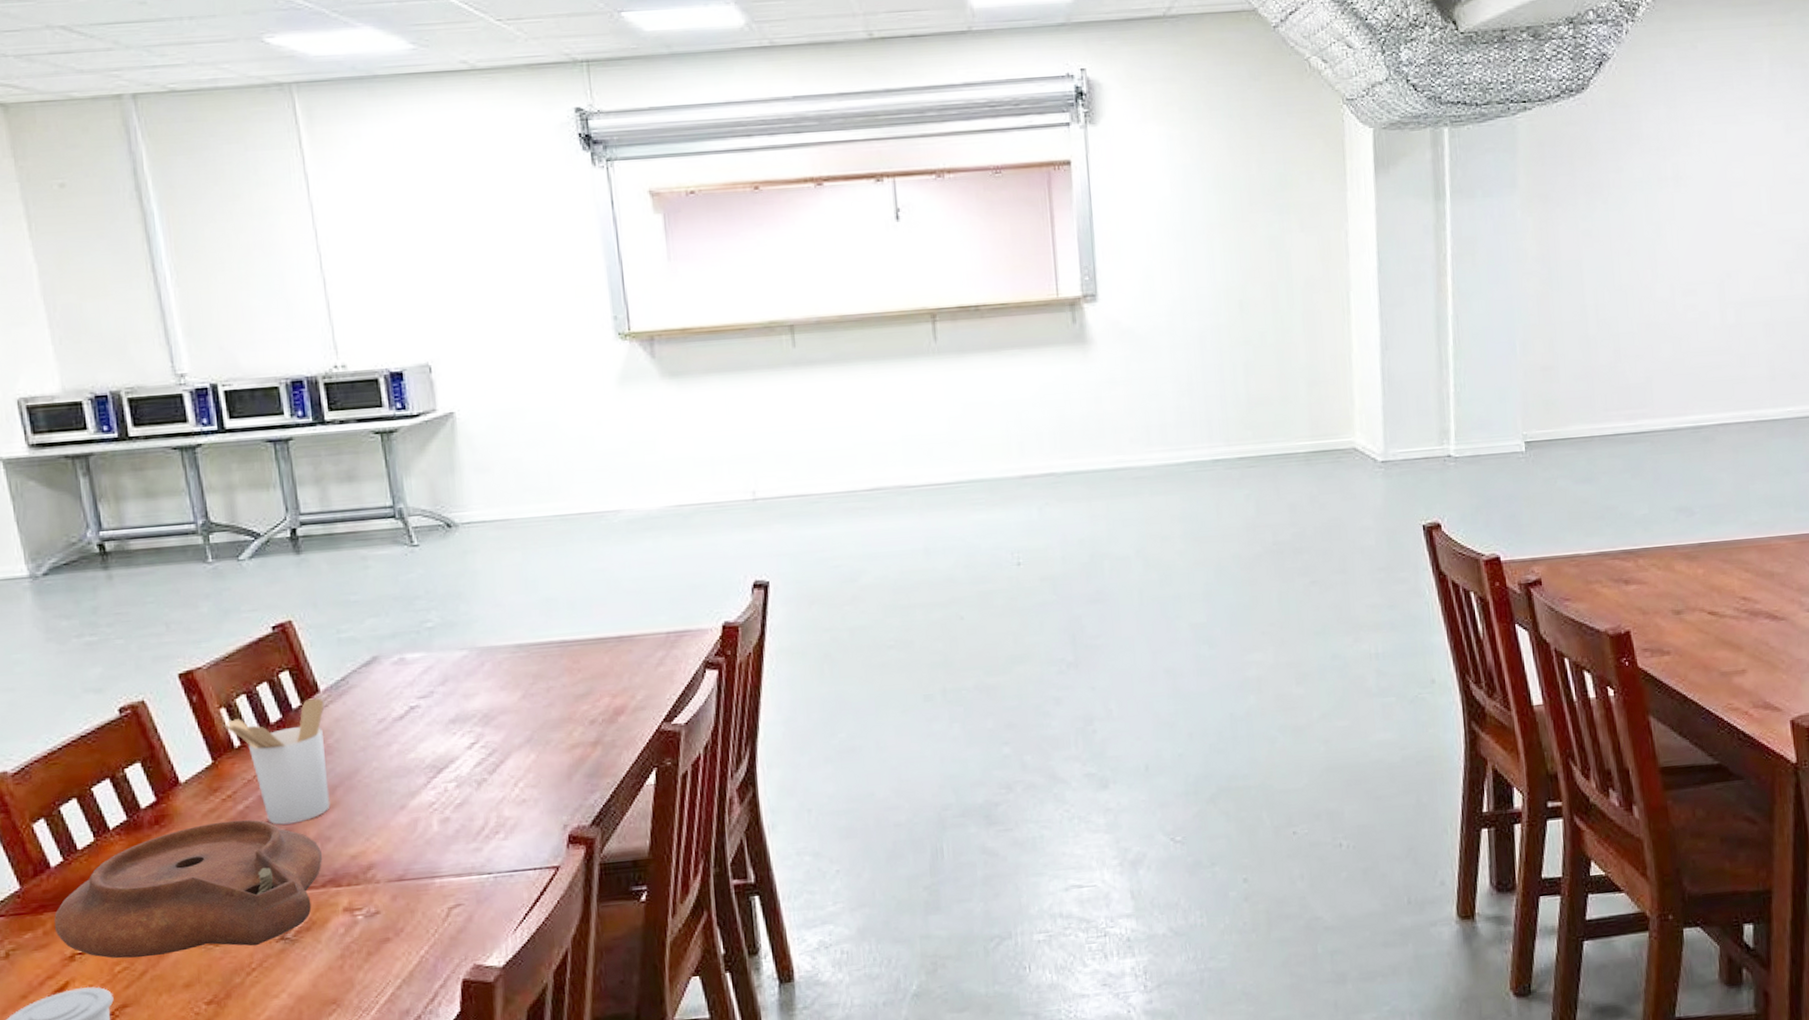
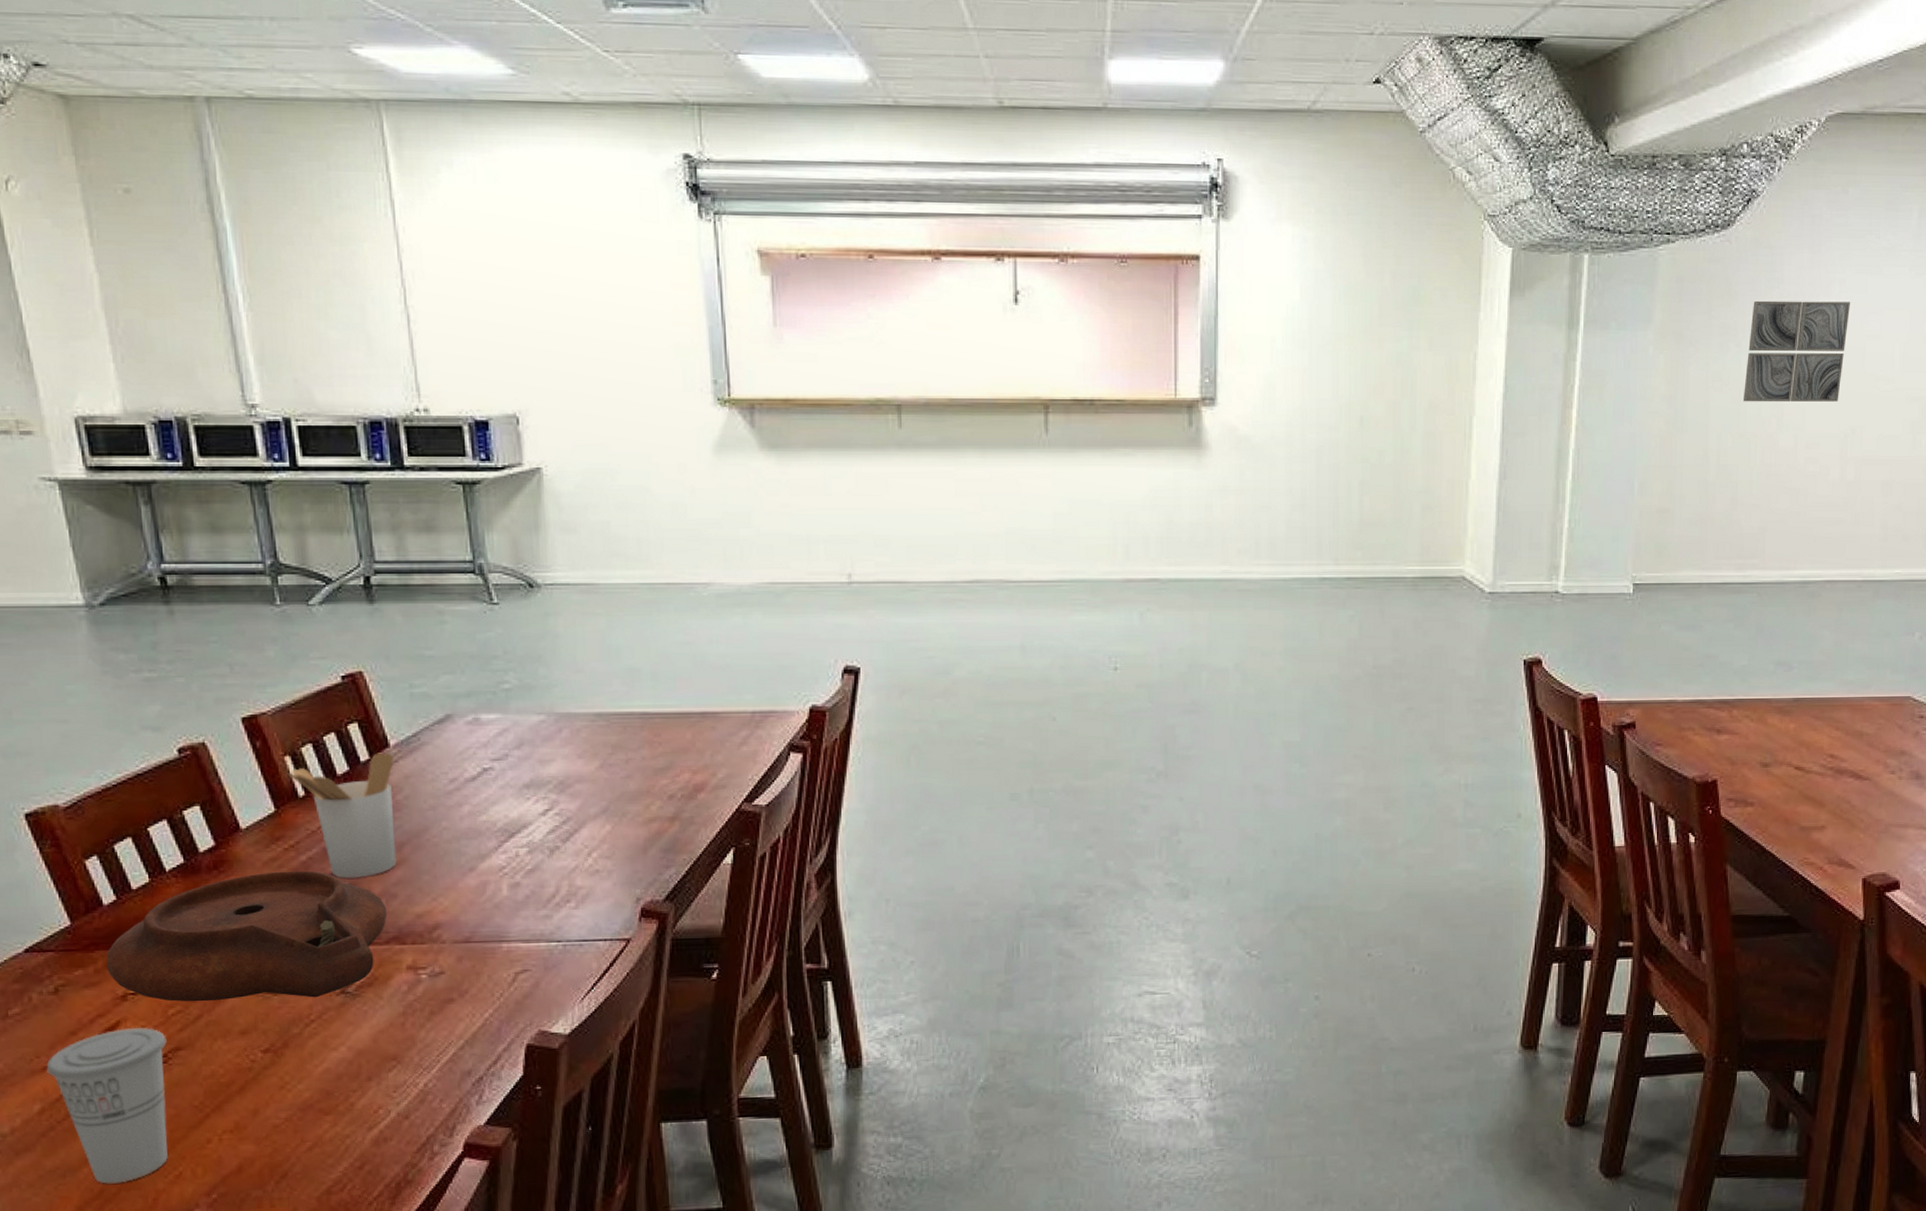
wall art: none [1615,152,1712,257] -> present [1742,300,1850,402]

